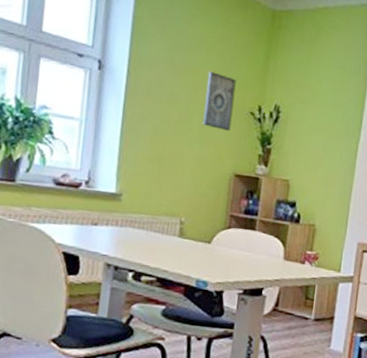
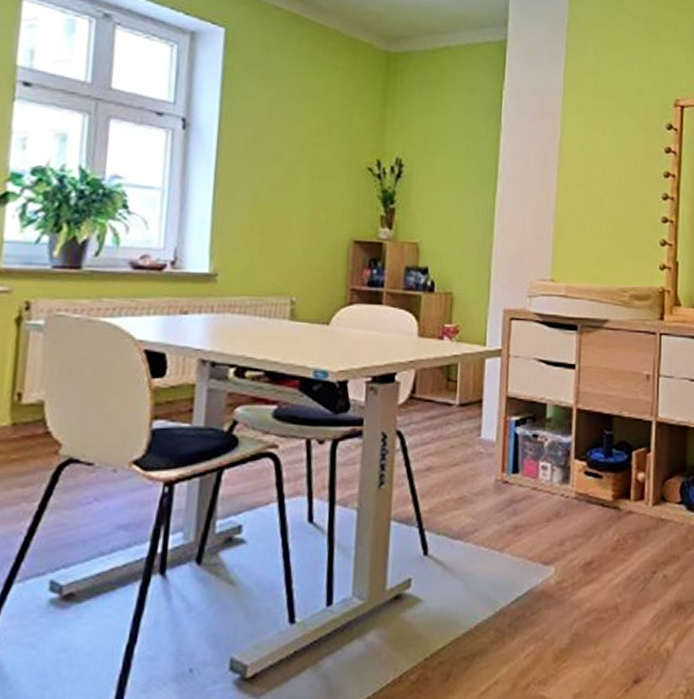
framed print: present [202,71,236,131] -> none [311,124,349,191]

